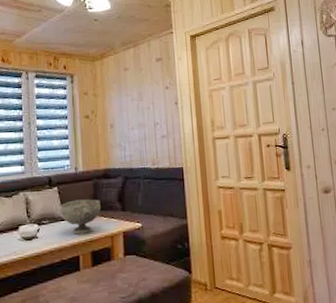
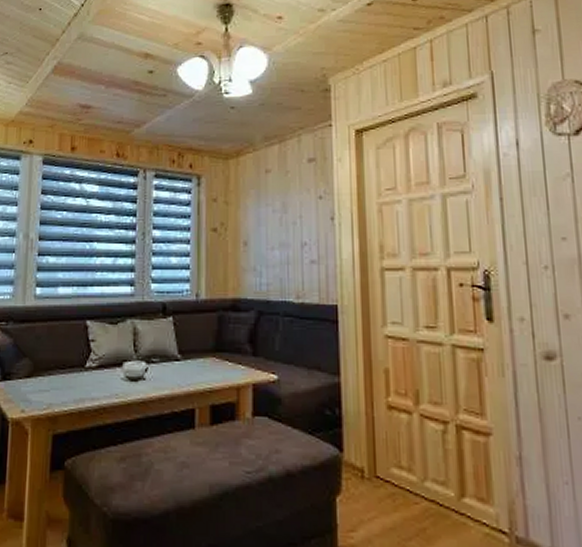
decorative bowl: present [60,199,102,234] -> none [175,335,227,381]

